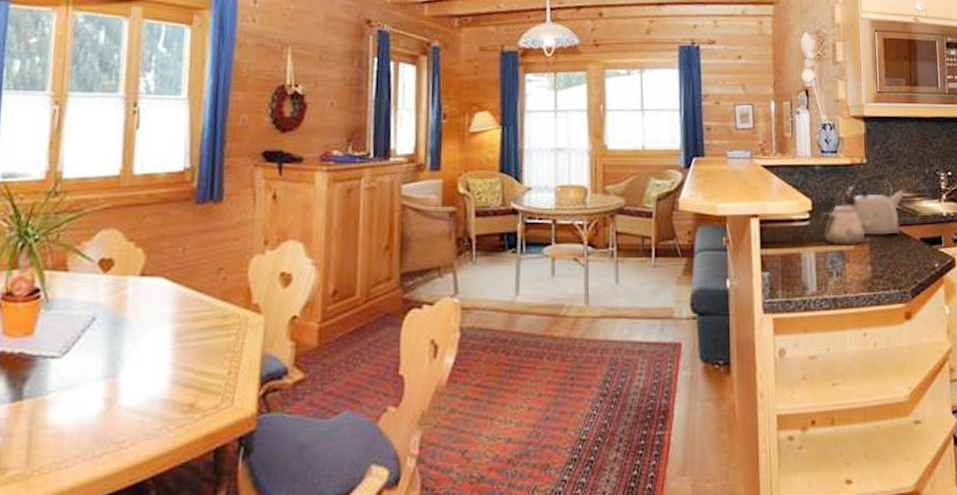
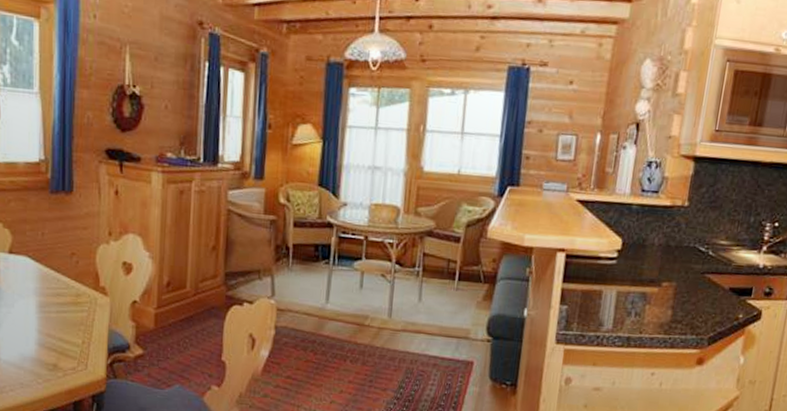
teapot: present [819,202,877,246] -> none [625,244,688,289]
kettle: present [842,172,905,235] -> none [653,217,723,282]

